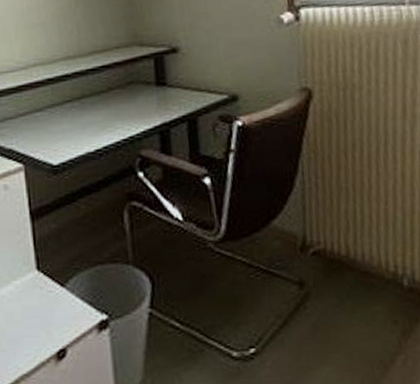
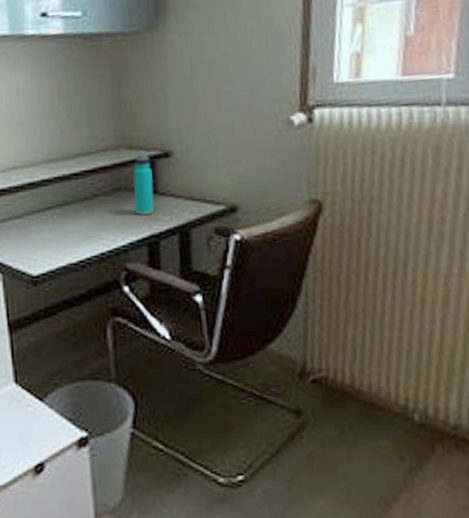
water bottle: none [144,48,164,106] -> present [133,152,154,215]

